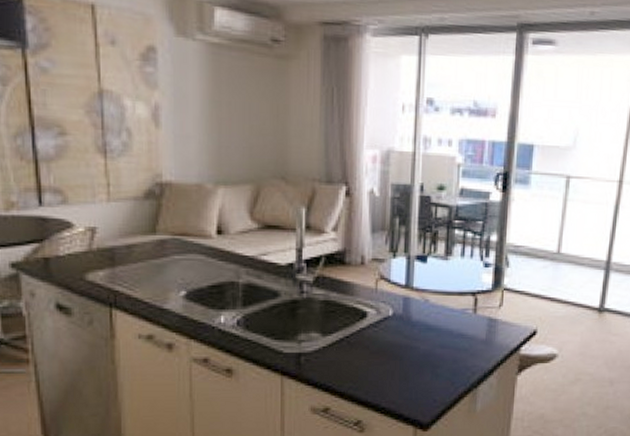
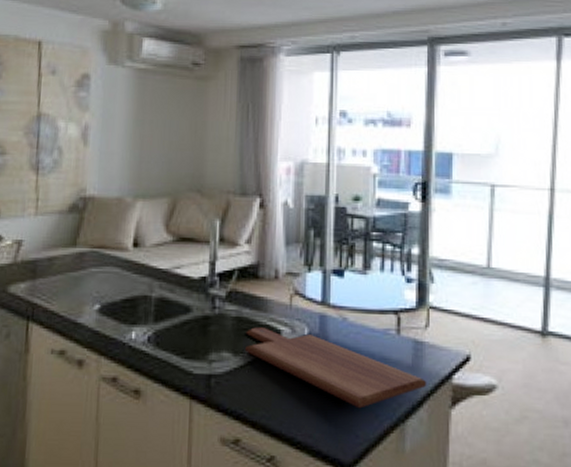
cutting board: none [333,310,498,378] -> present [245,327,427,409]

